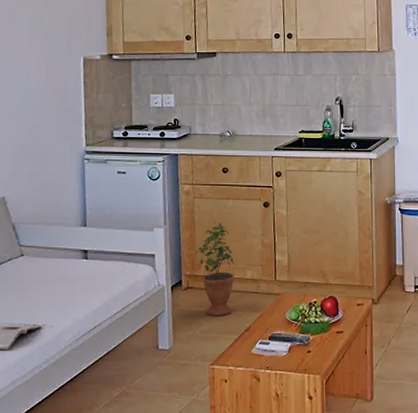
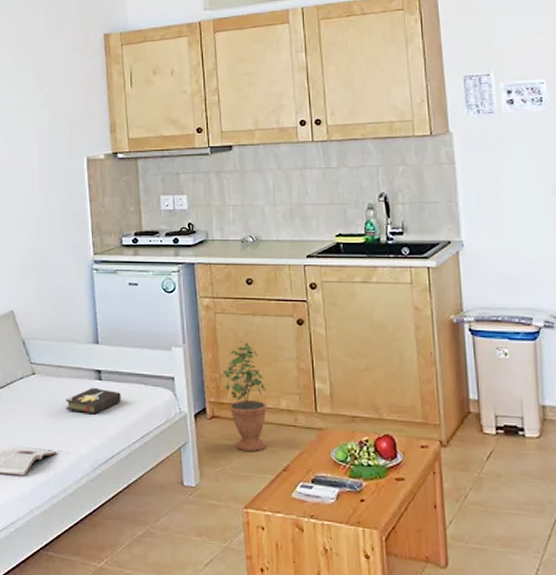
hardback book: none [52,266,105,291] -> present [66,387,121,415]

